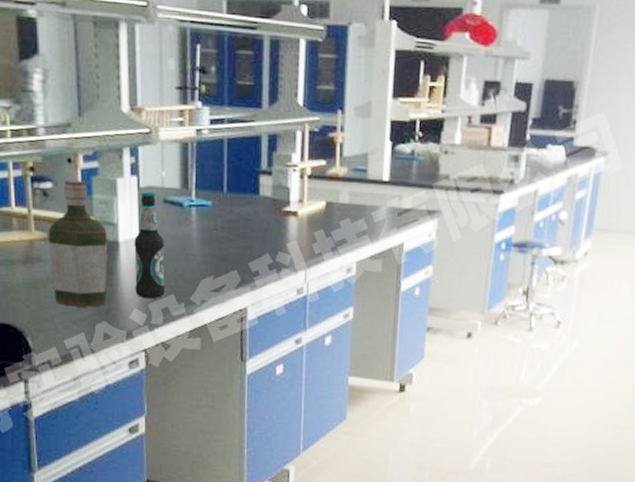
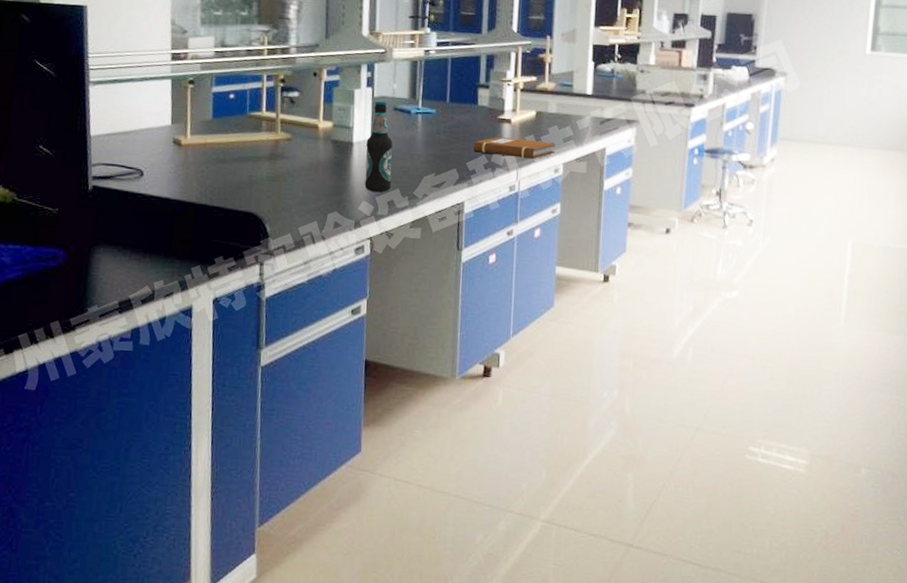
bottle: present [48,180,107,307] -> none [291,90,343,199]
notebook: none [256,232,348,258] -> present [473,137,555,160]

